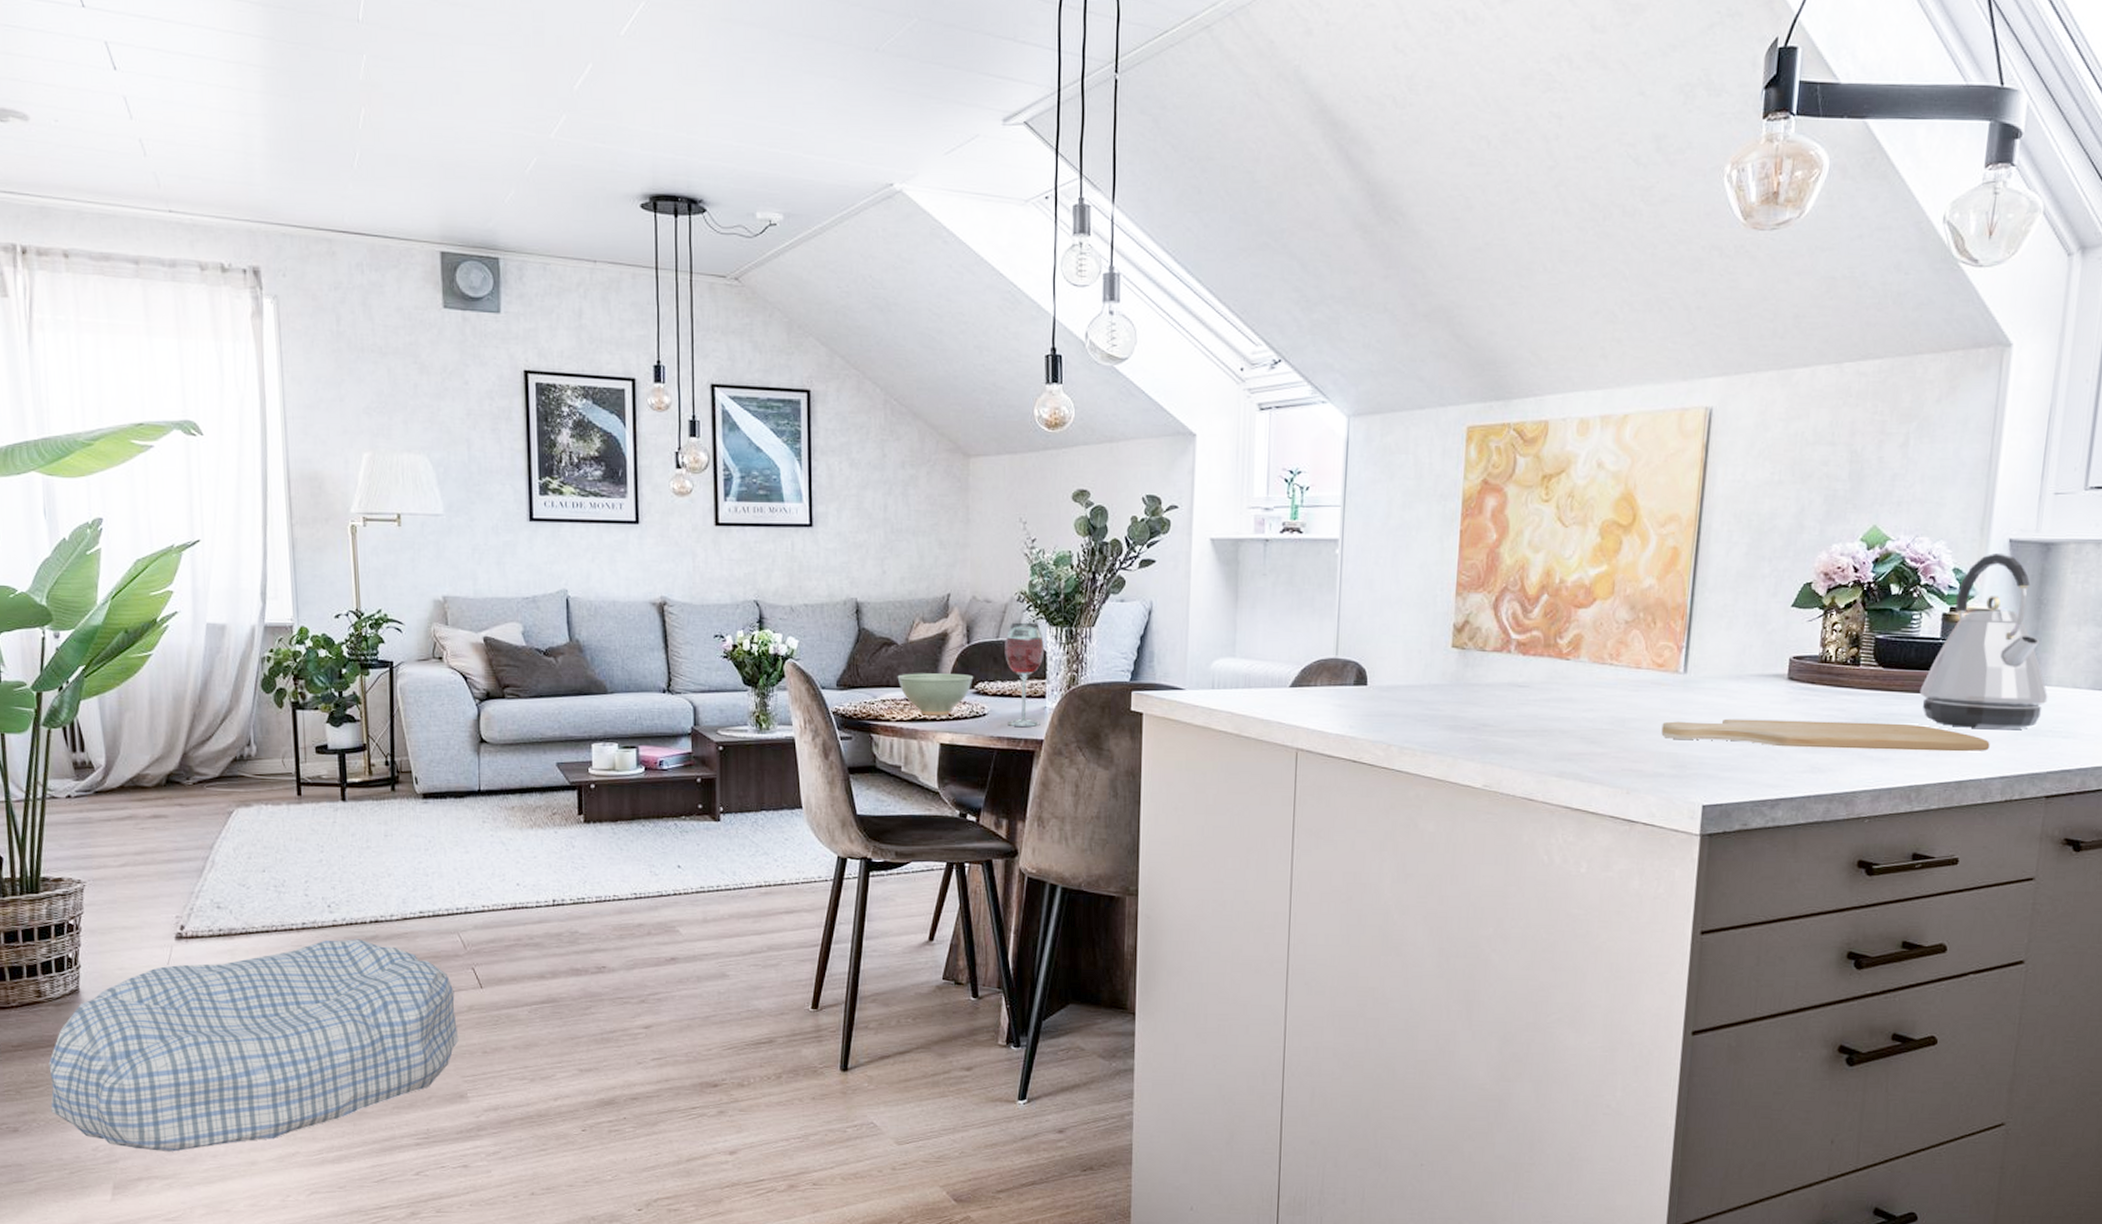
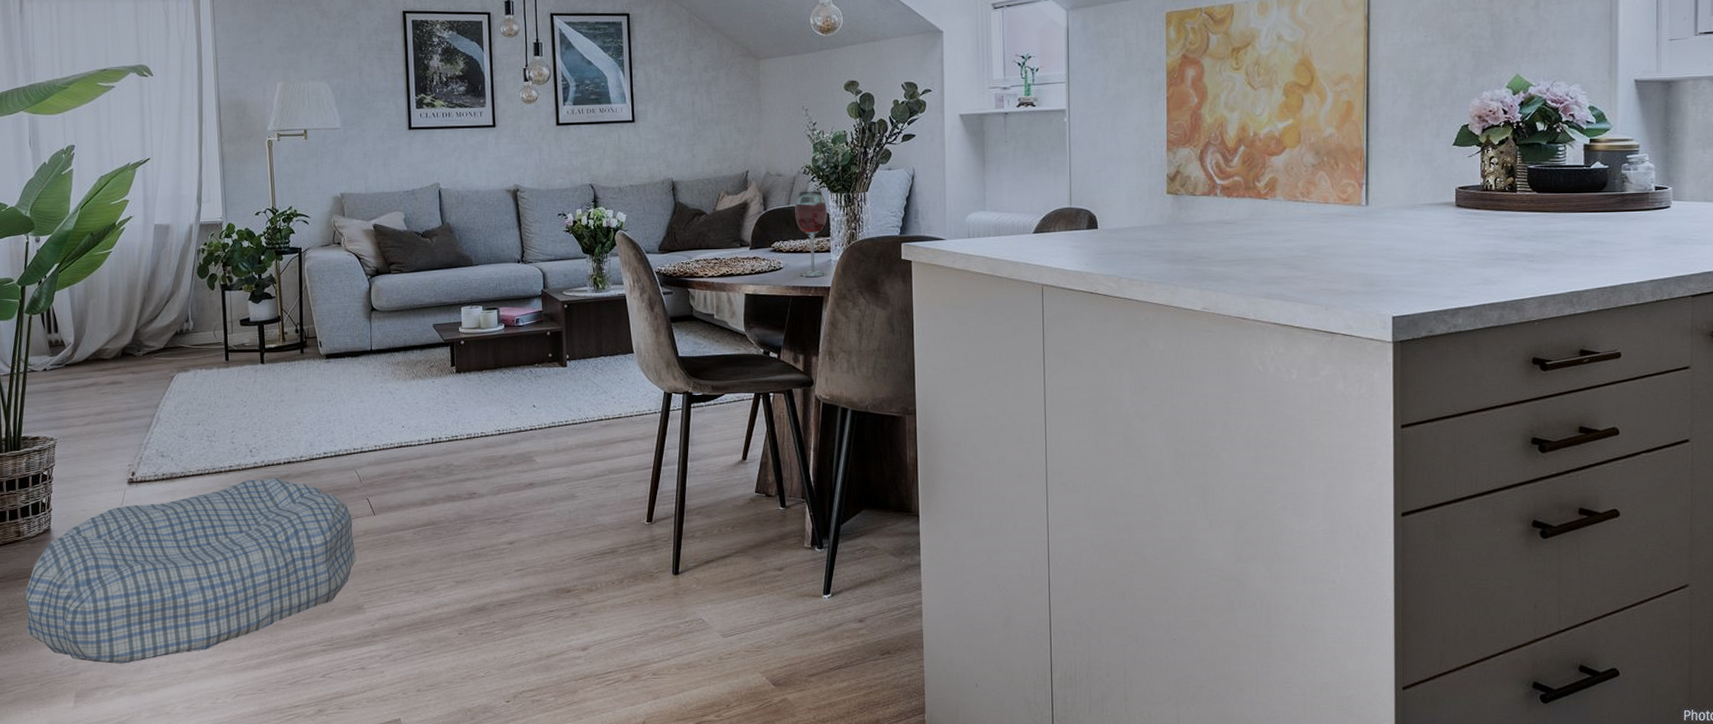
bowl: present [897,673,974,716] -> none [708,236,771,271]
chopping board: present [1661,718,1990,752] -> none [1351,239,1637,264]
kettle: present [1919,552,2048,730] -> none [1571,91,1684,241]

